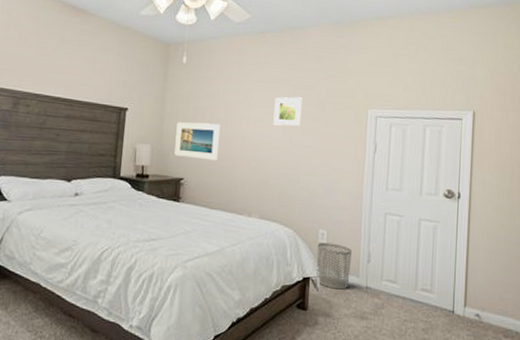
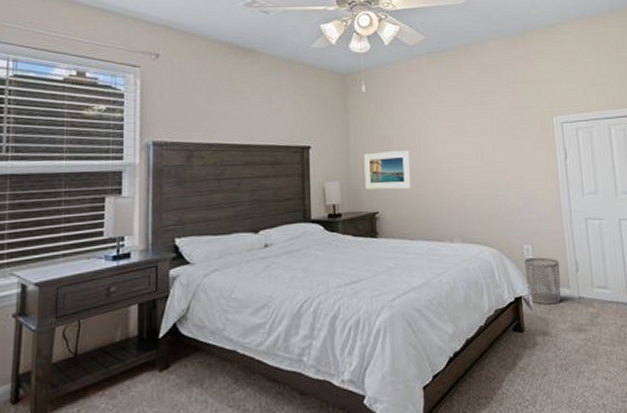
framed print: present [273,97,303,126] -> none [460,112,490,144]

